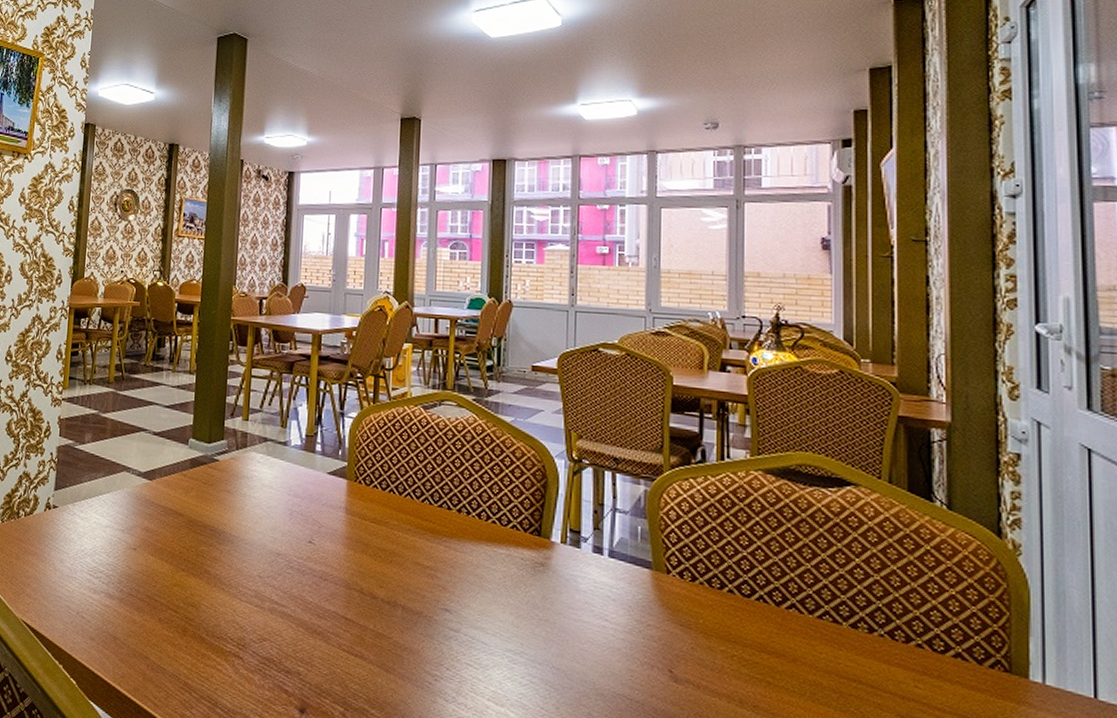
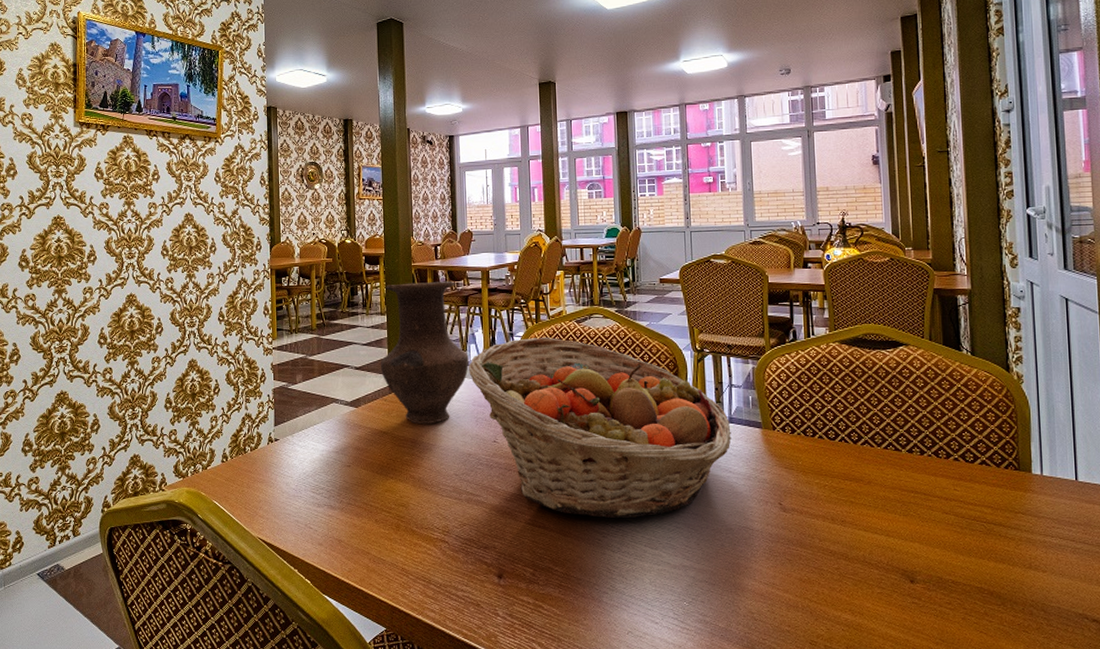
vase: none [182,339,288,511] -> present [380,280,469,424]
fruit basket: none [287,421,611,662] -> present [469,337,732,518]

